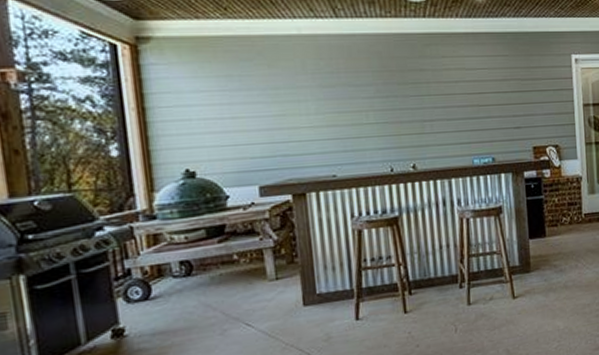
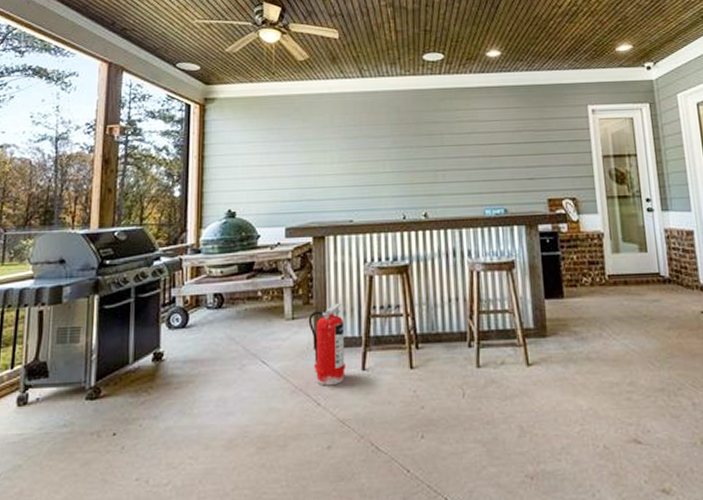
fire extinguisher: none [294,258,339,340] -> present [308,302,346,386]

